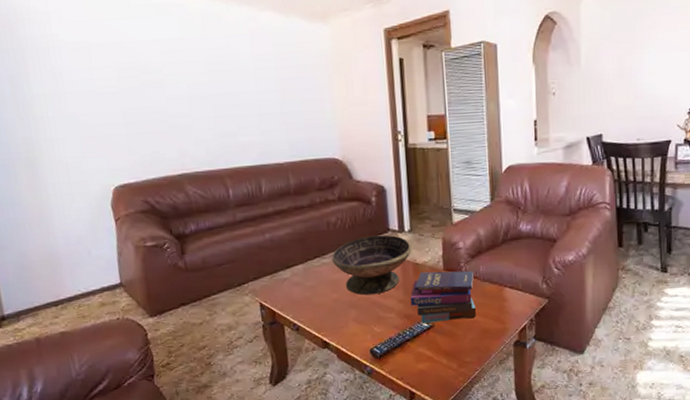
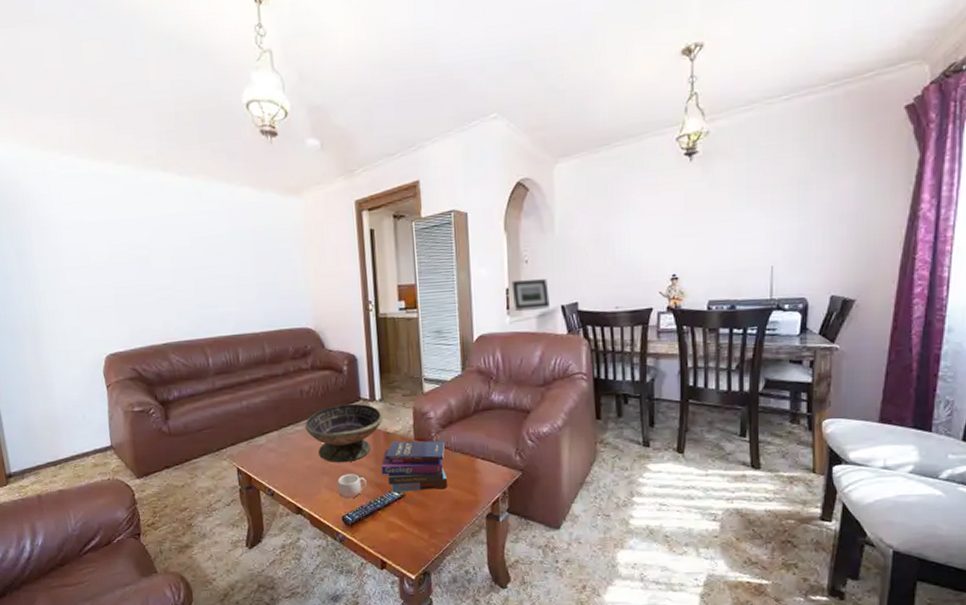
mug: none [365,306,396,332] -> present [337,474,367,499]
picture frame: none [539,111,576,141] -> present [511,279,550,309]

